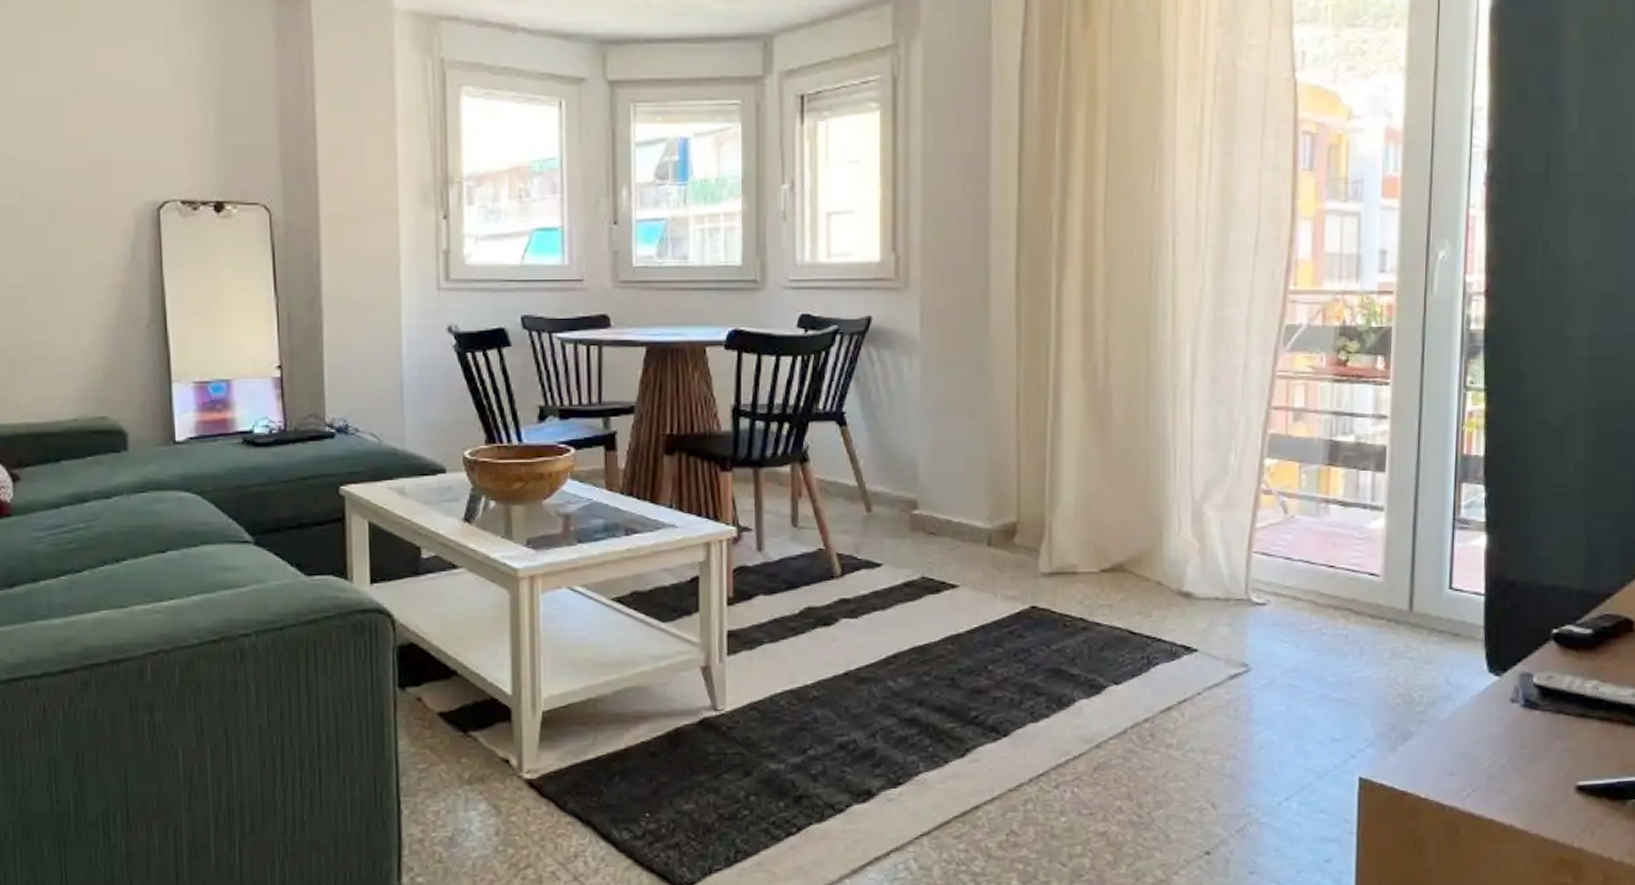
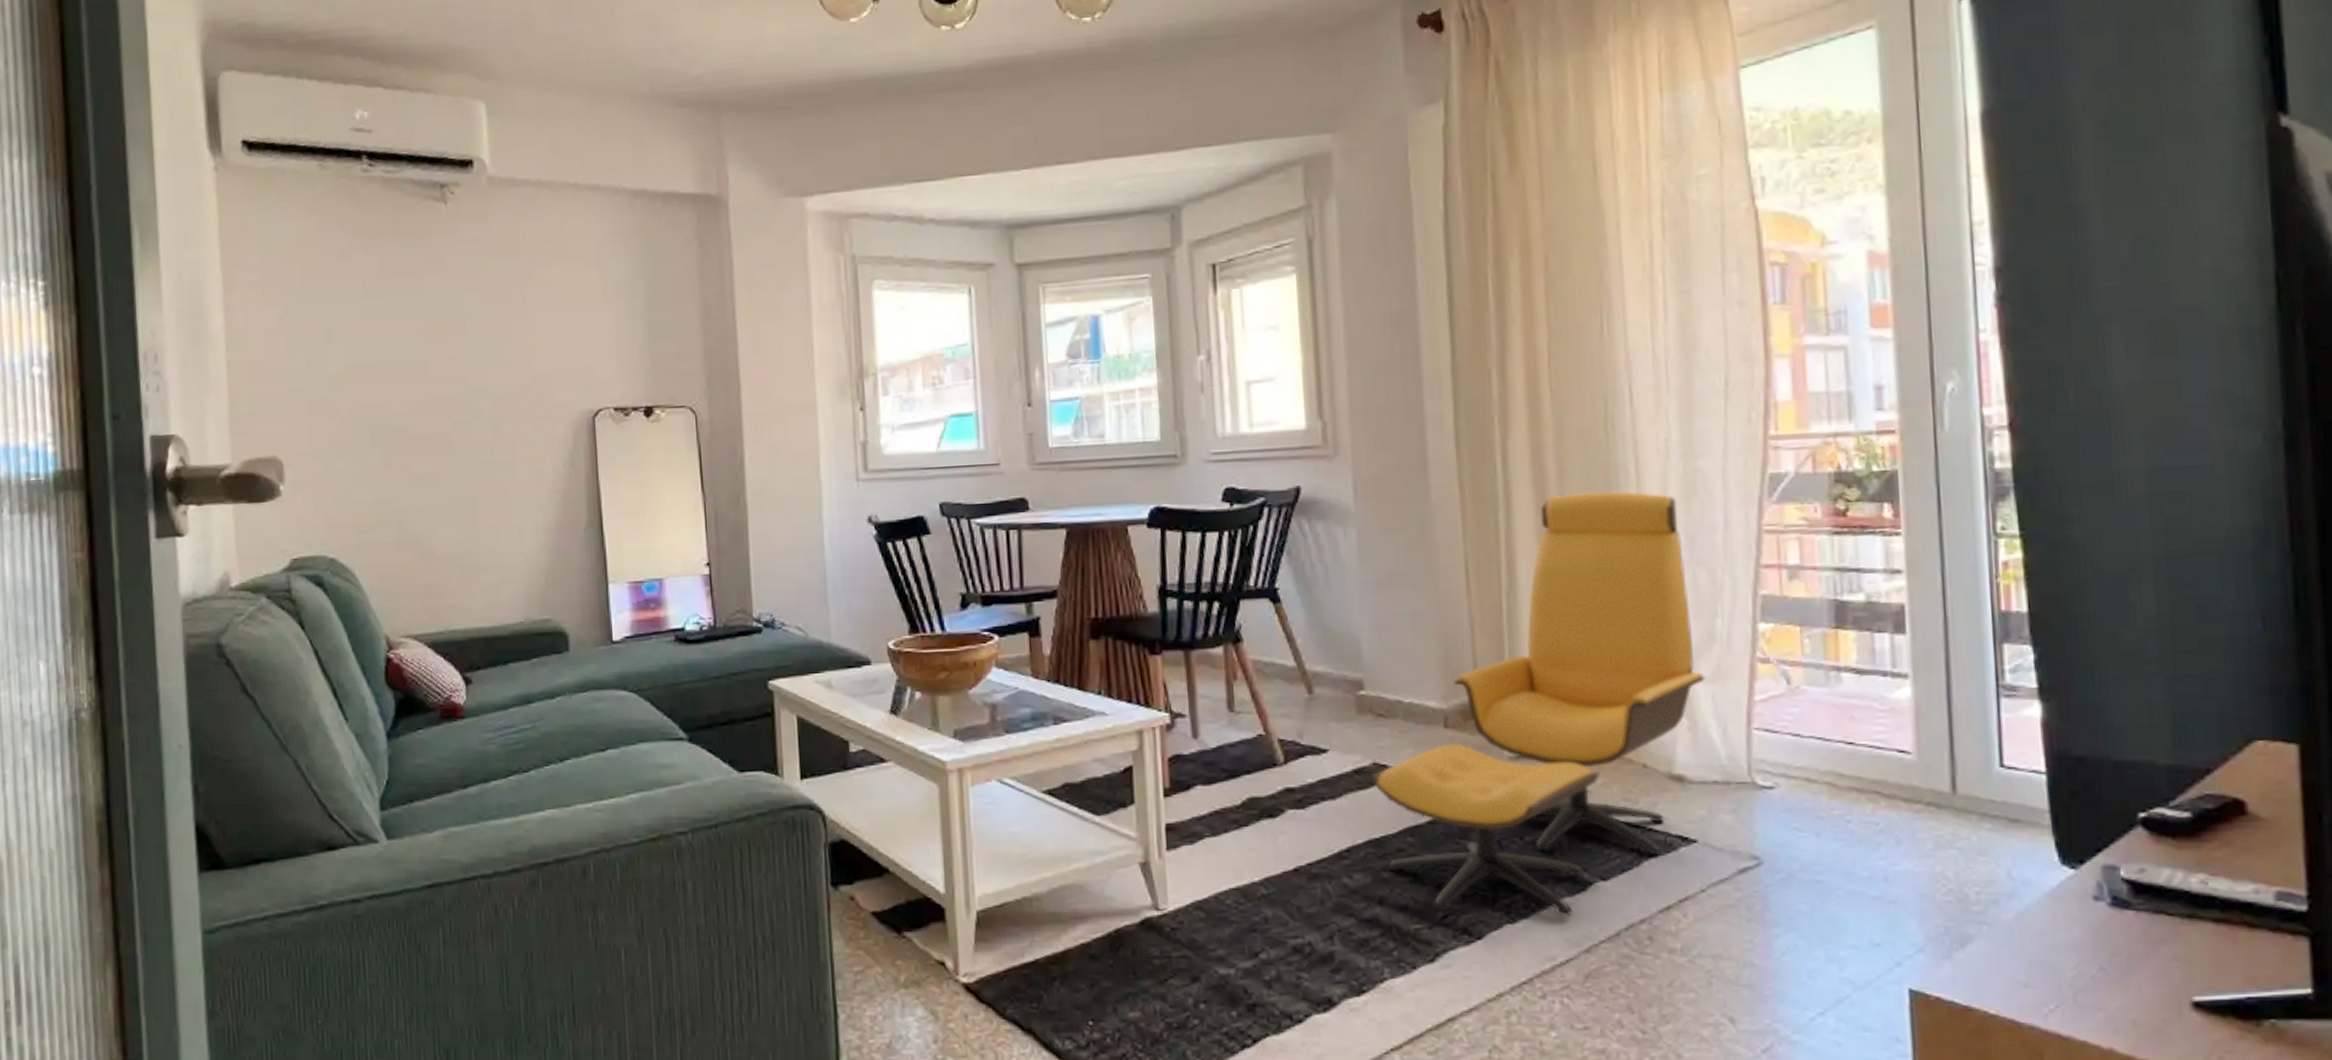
lounge chair: none [919,333,1217,717] -> present [1371,490,1705,917]

